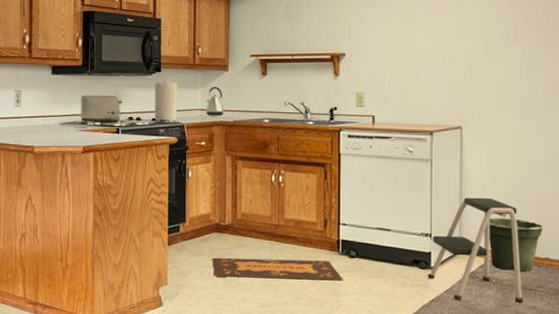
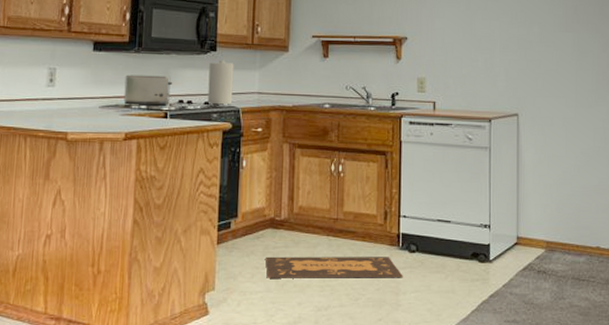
kettle: present [205,86,225,117] -> none [262,68,283,101]
step stool: present [427,197,523,303] -> none [486,186,577,294]
flower pot: present [489,218,544,272] -> none [545,207,595,262]

